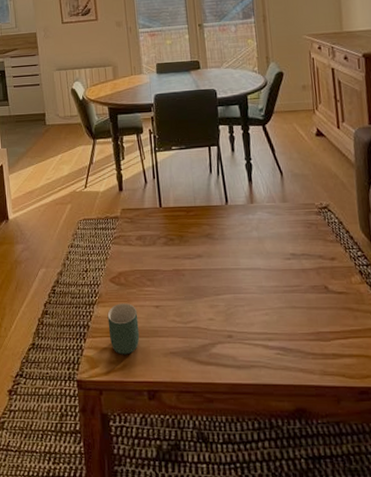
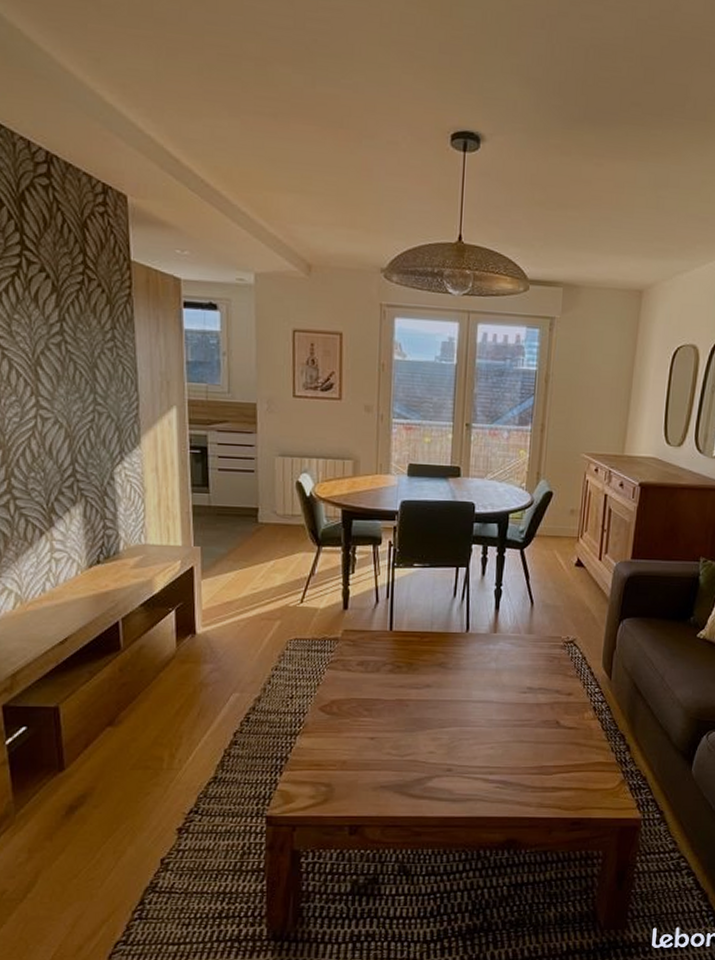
mug: present [107,303,140,355] -> none [311,734,349,789]

